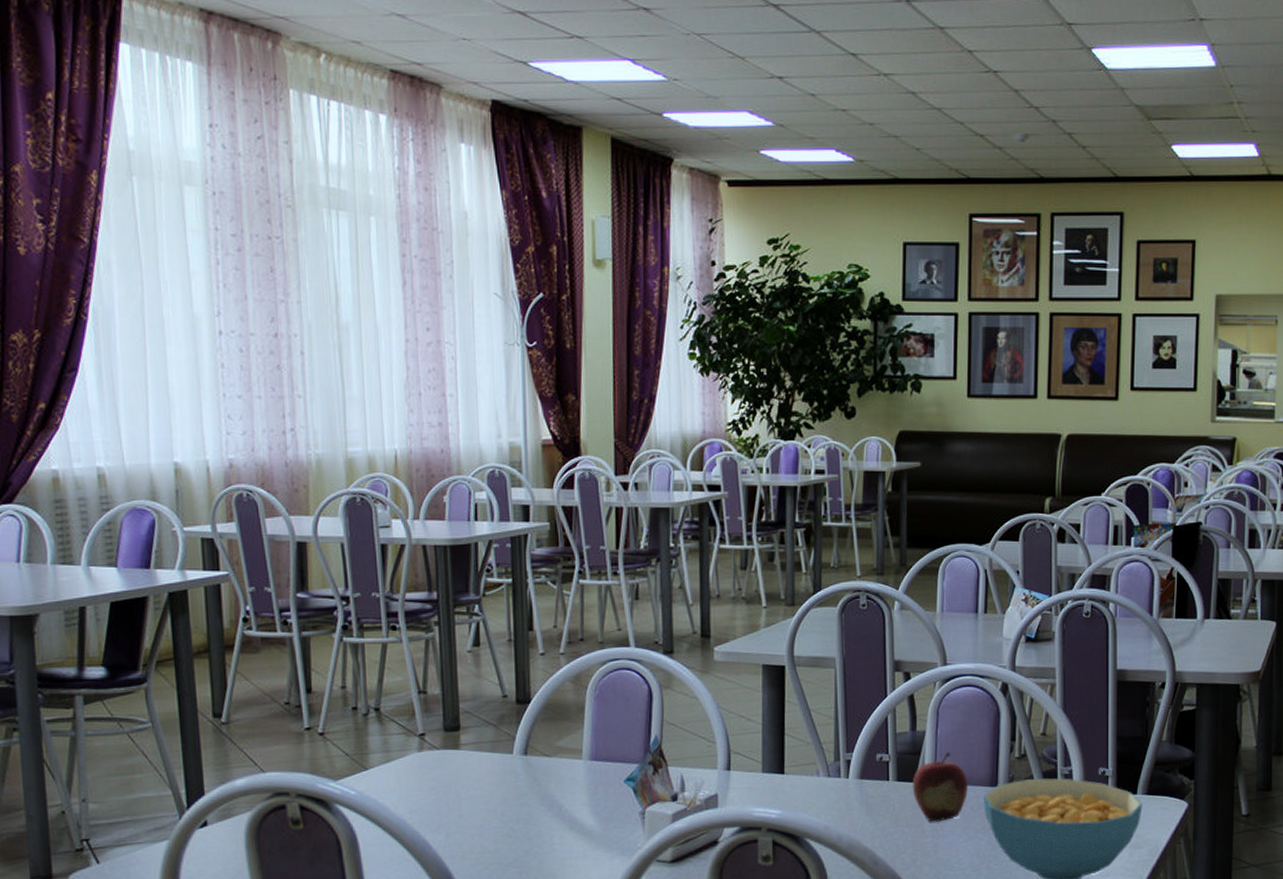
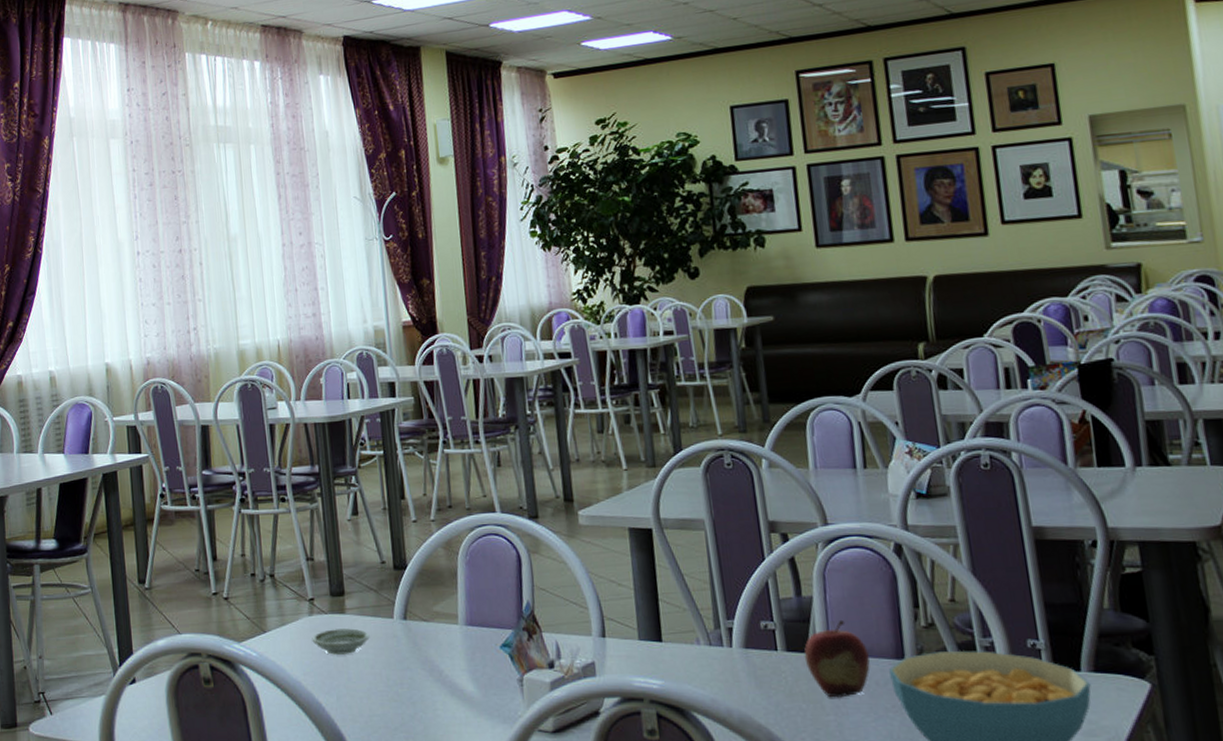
saucer: none [420,764,486,792] -> present [312,628,370,656]

